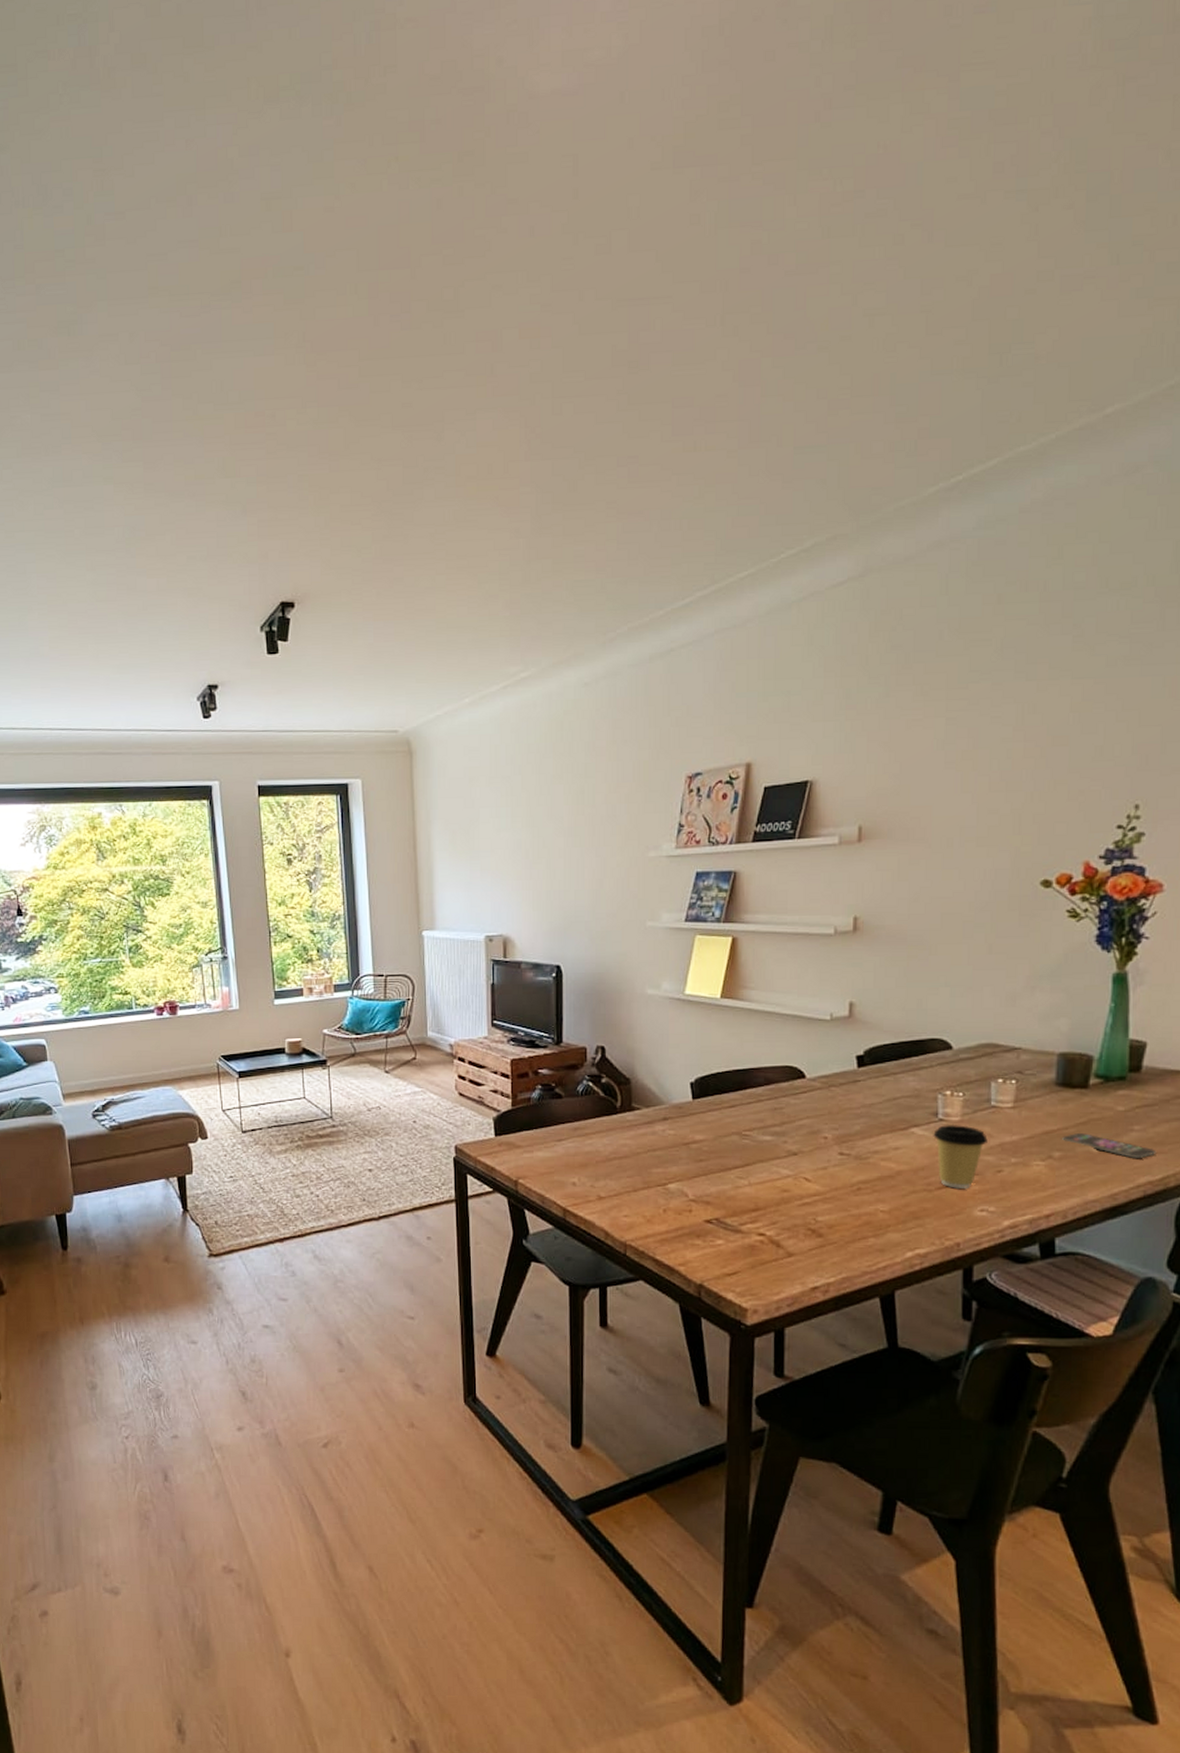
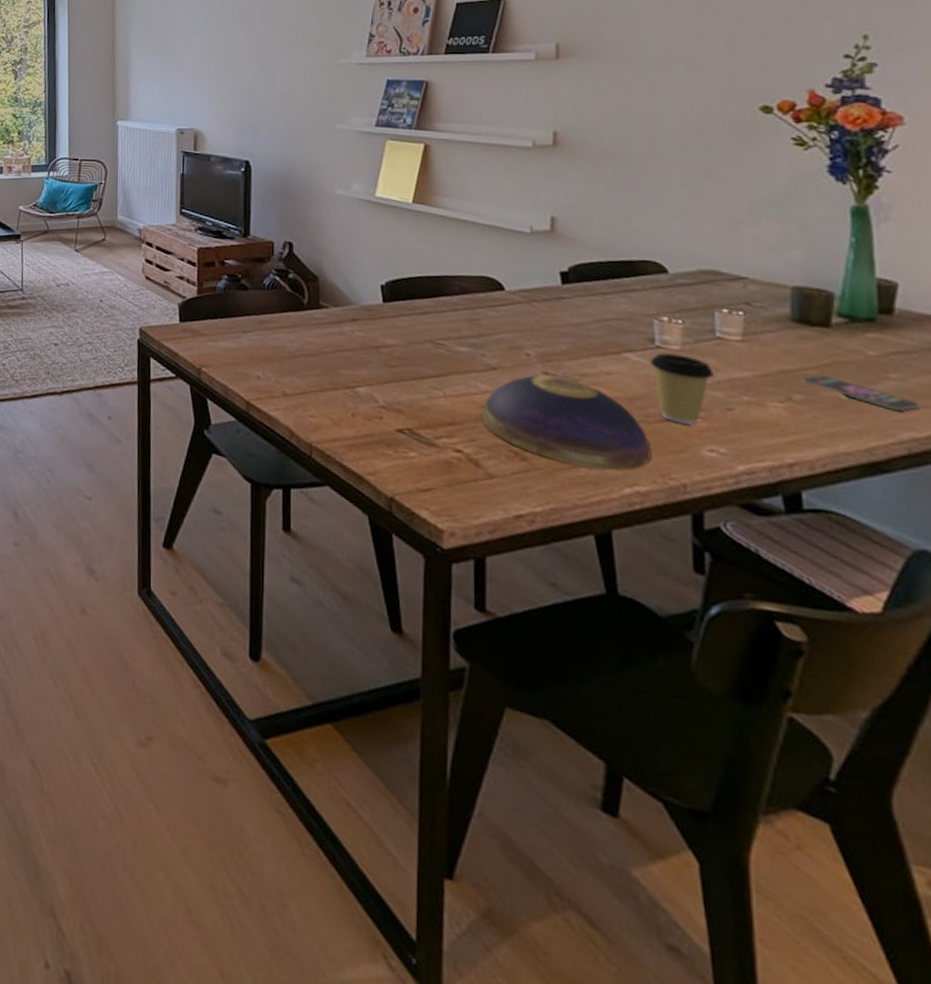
decorative bowl: none [783,1155,931,1239] -> present [481,375,652,471]

